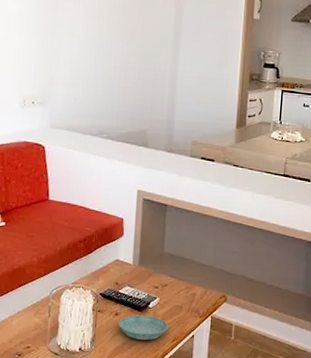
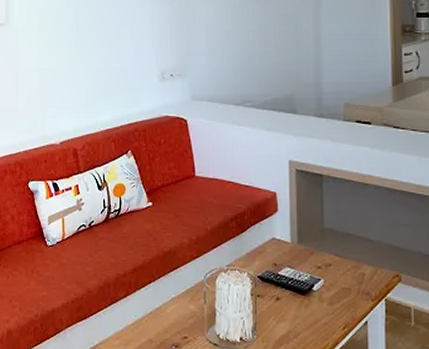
saucer: present [118,315,168,340] -> none [281,300,337,328]

